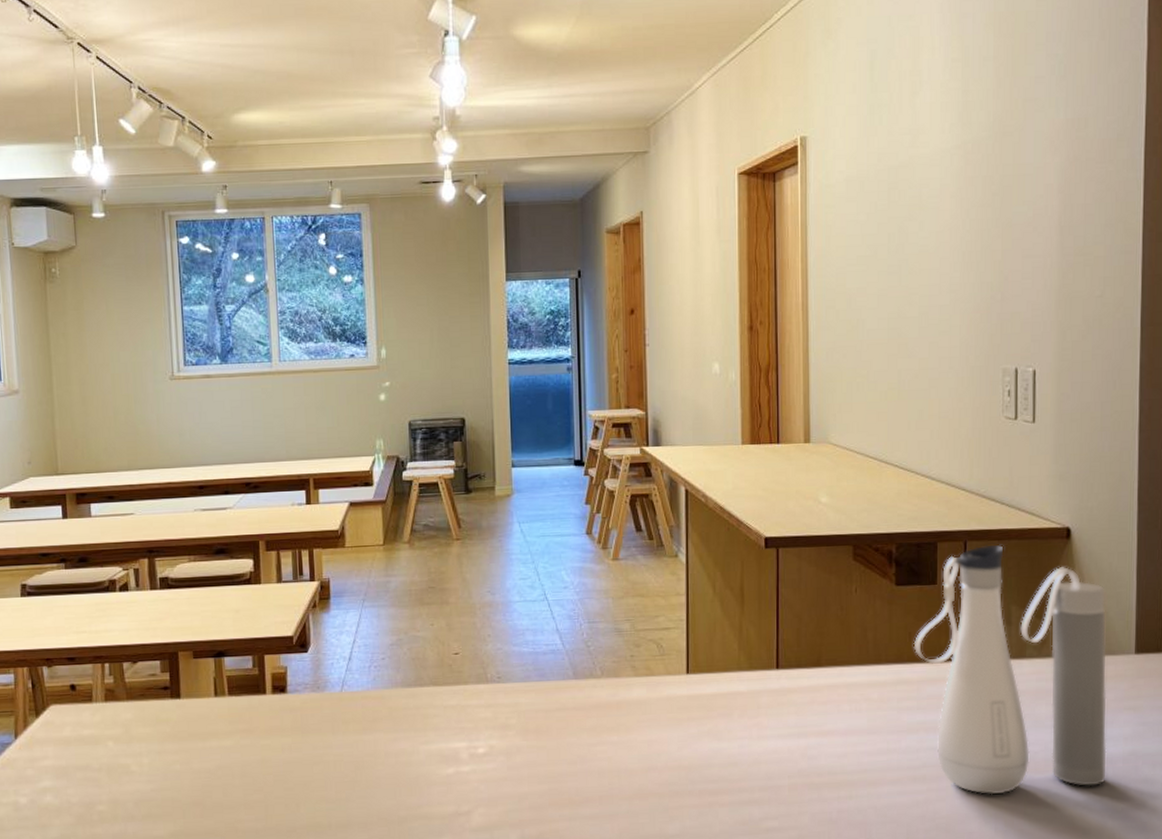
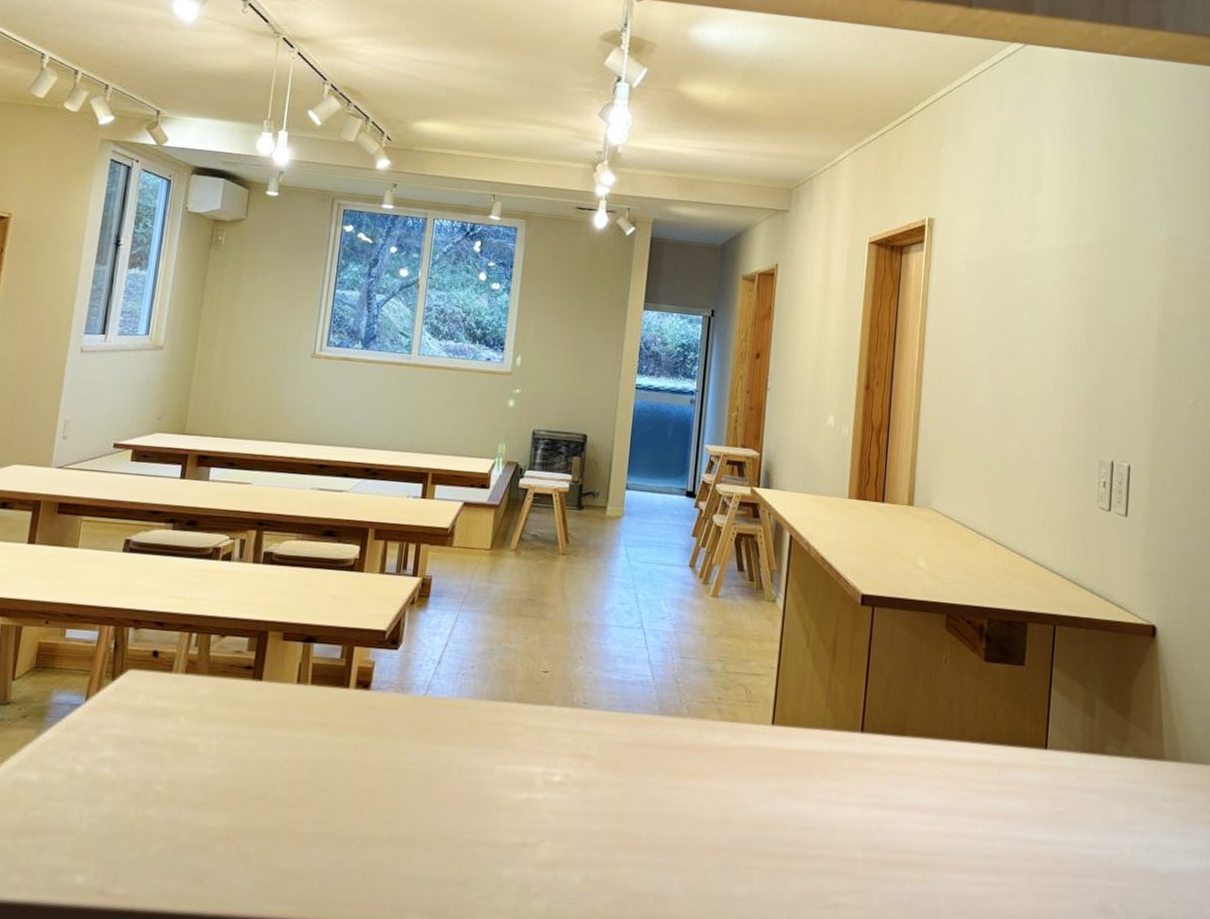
water bottle: present [913,544,1107,795] -> none [997,632,1187,902]

